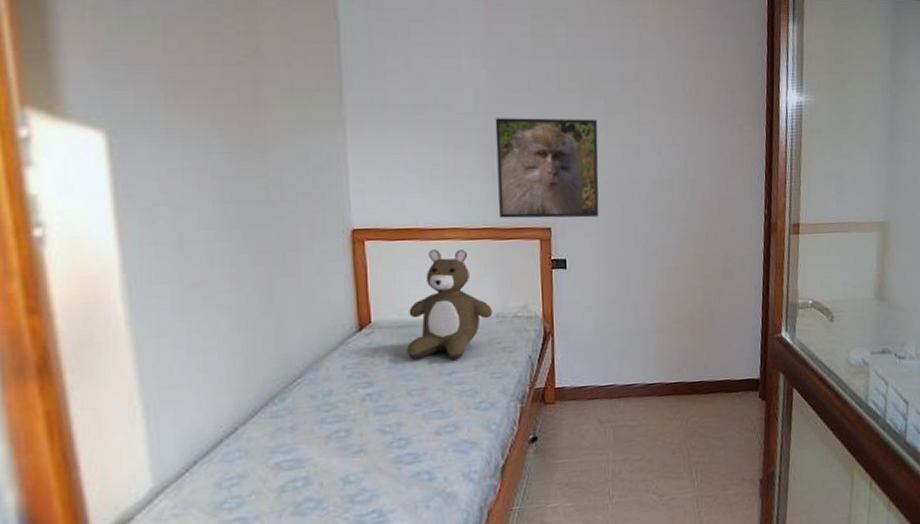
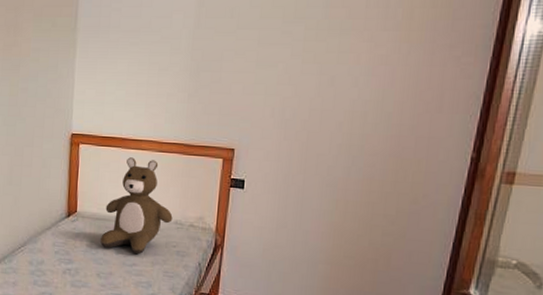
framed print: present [495,118,599,218] -> none [189,43,296,143]

